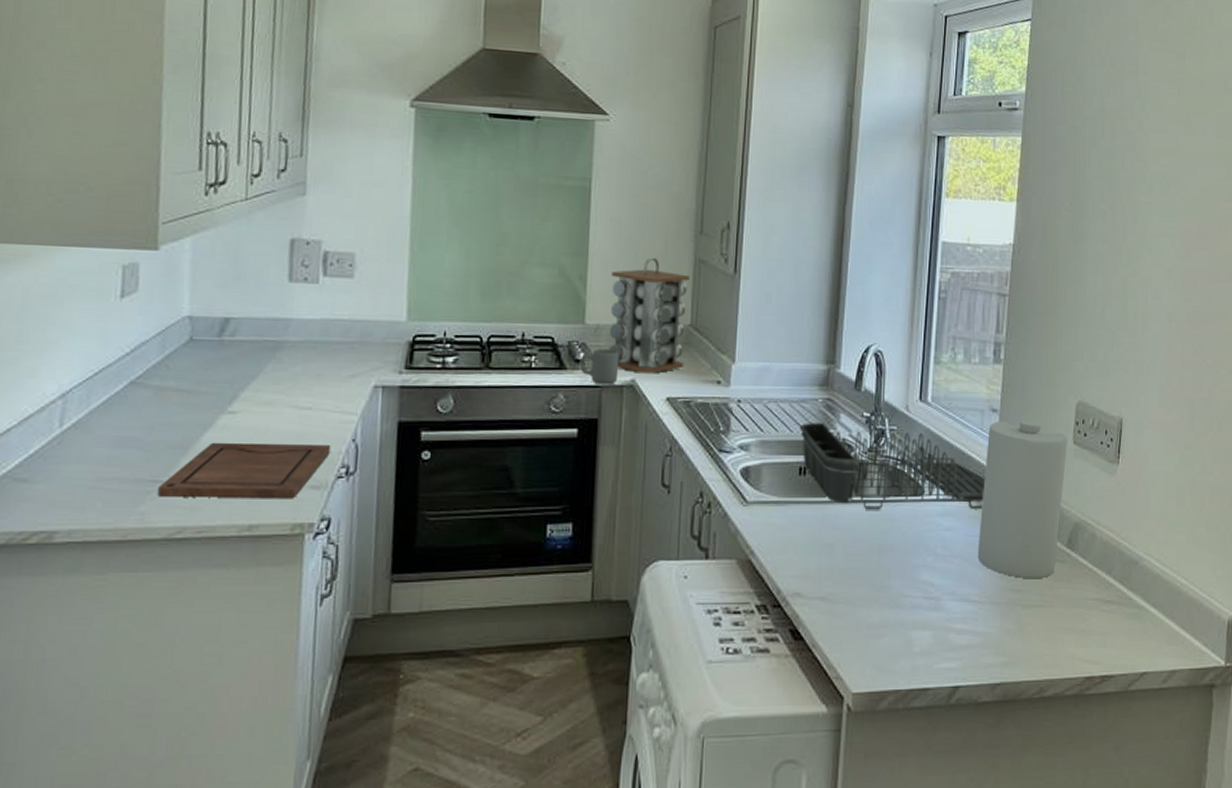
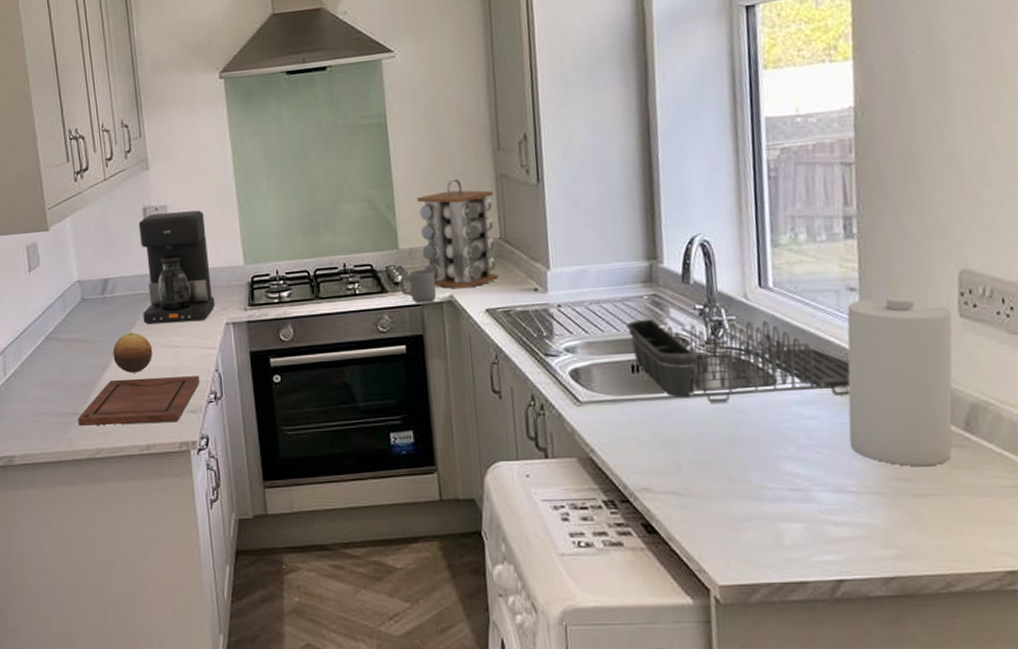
fruit: none [220,386,276,436] -> present [113,332,153,373]
coffee maker: none [268,248,367,381] -> present [138,210,215,325]

